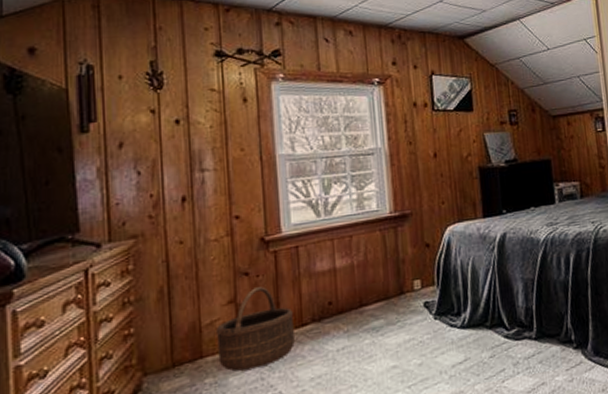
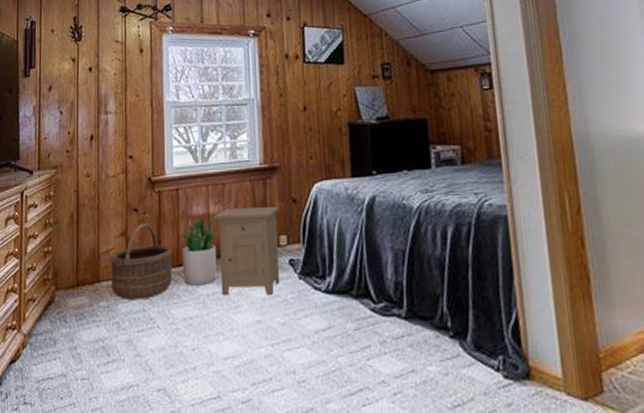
planter: none [304,267,347,345] -> present [182,213,217,286]
nightstand: none [341,253,416,349] -> present [214,207,281,296]

